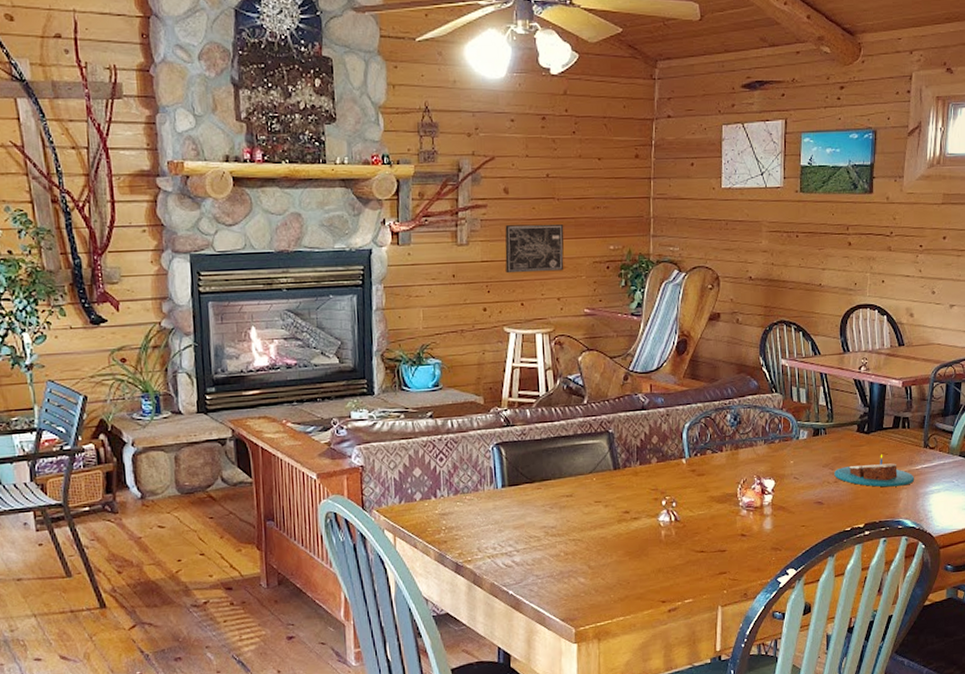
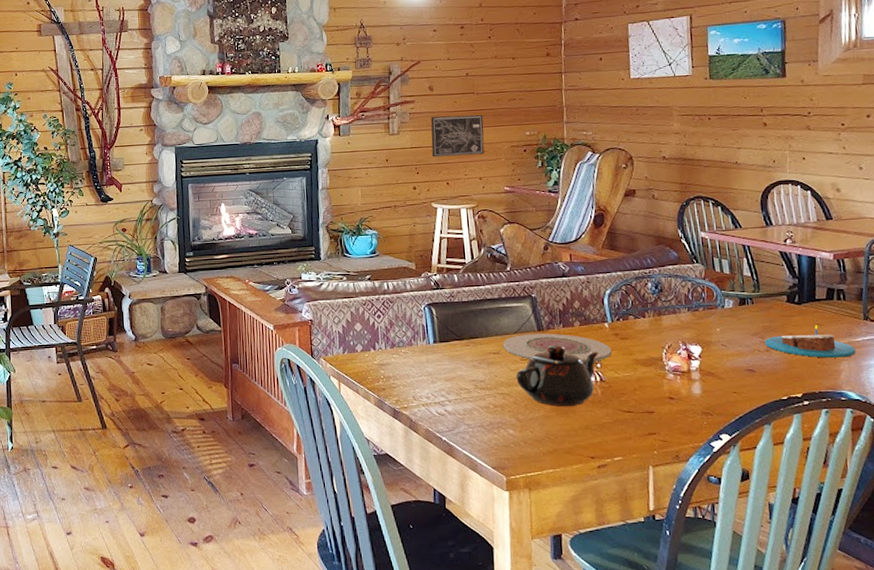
plate: none [576,472,688,503] -> present [502,333,612,363]
teapot: none [589,484,675,551] -> present [516,345,599,407]

